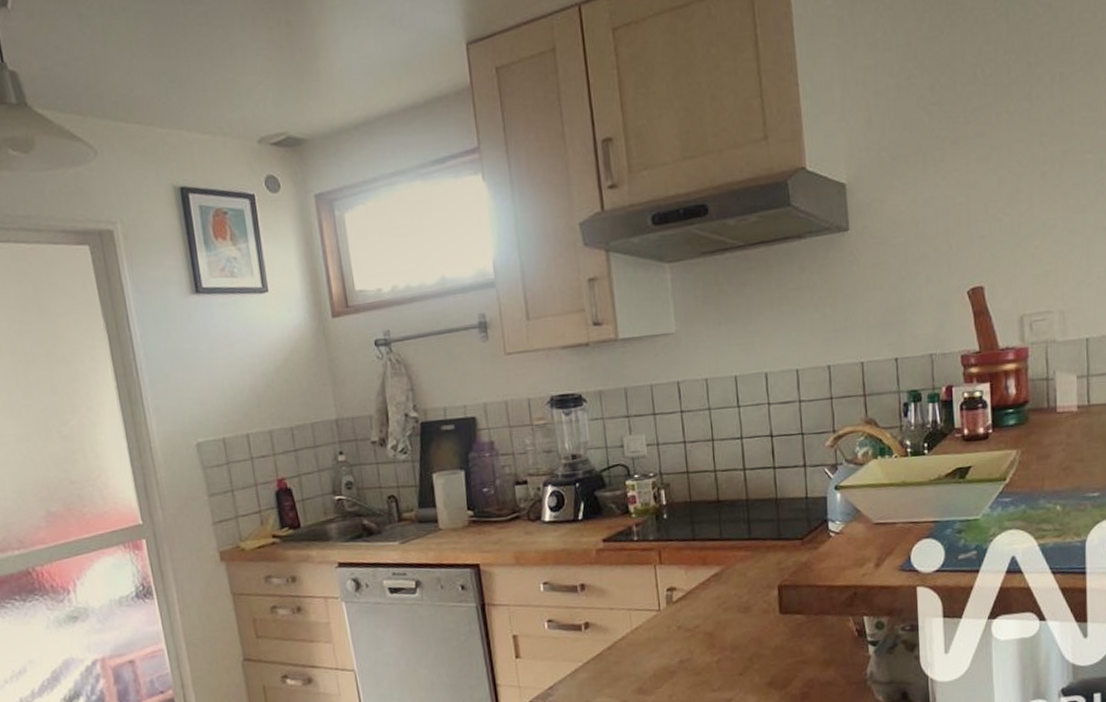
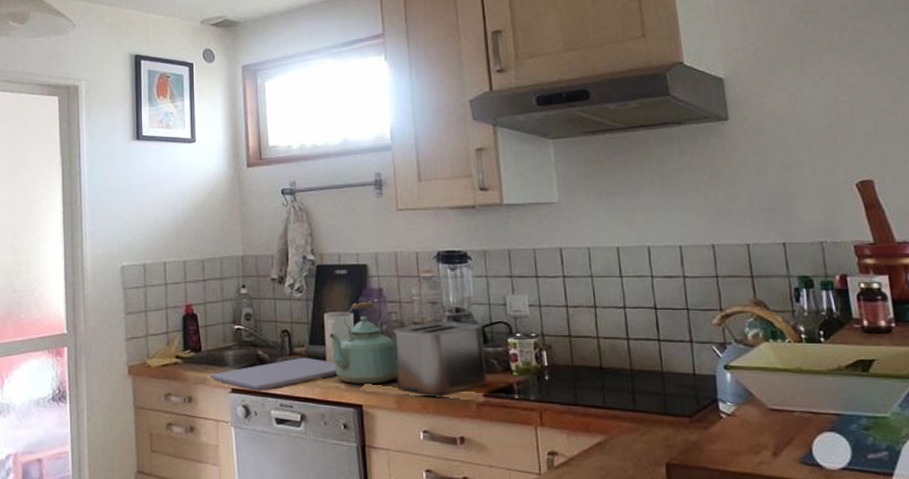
cutting board: none [312,521,451,563] -> present [209,357,337,391]
kettle: none [439,456,514,545] -> present [329,301,397,385]
toaster: none [506,468,607,549] -> present [392,322,488,398]

